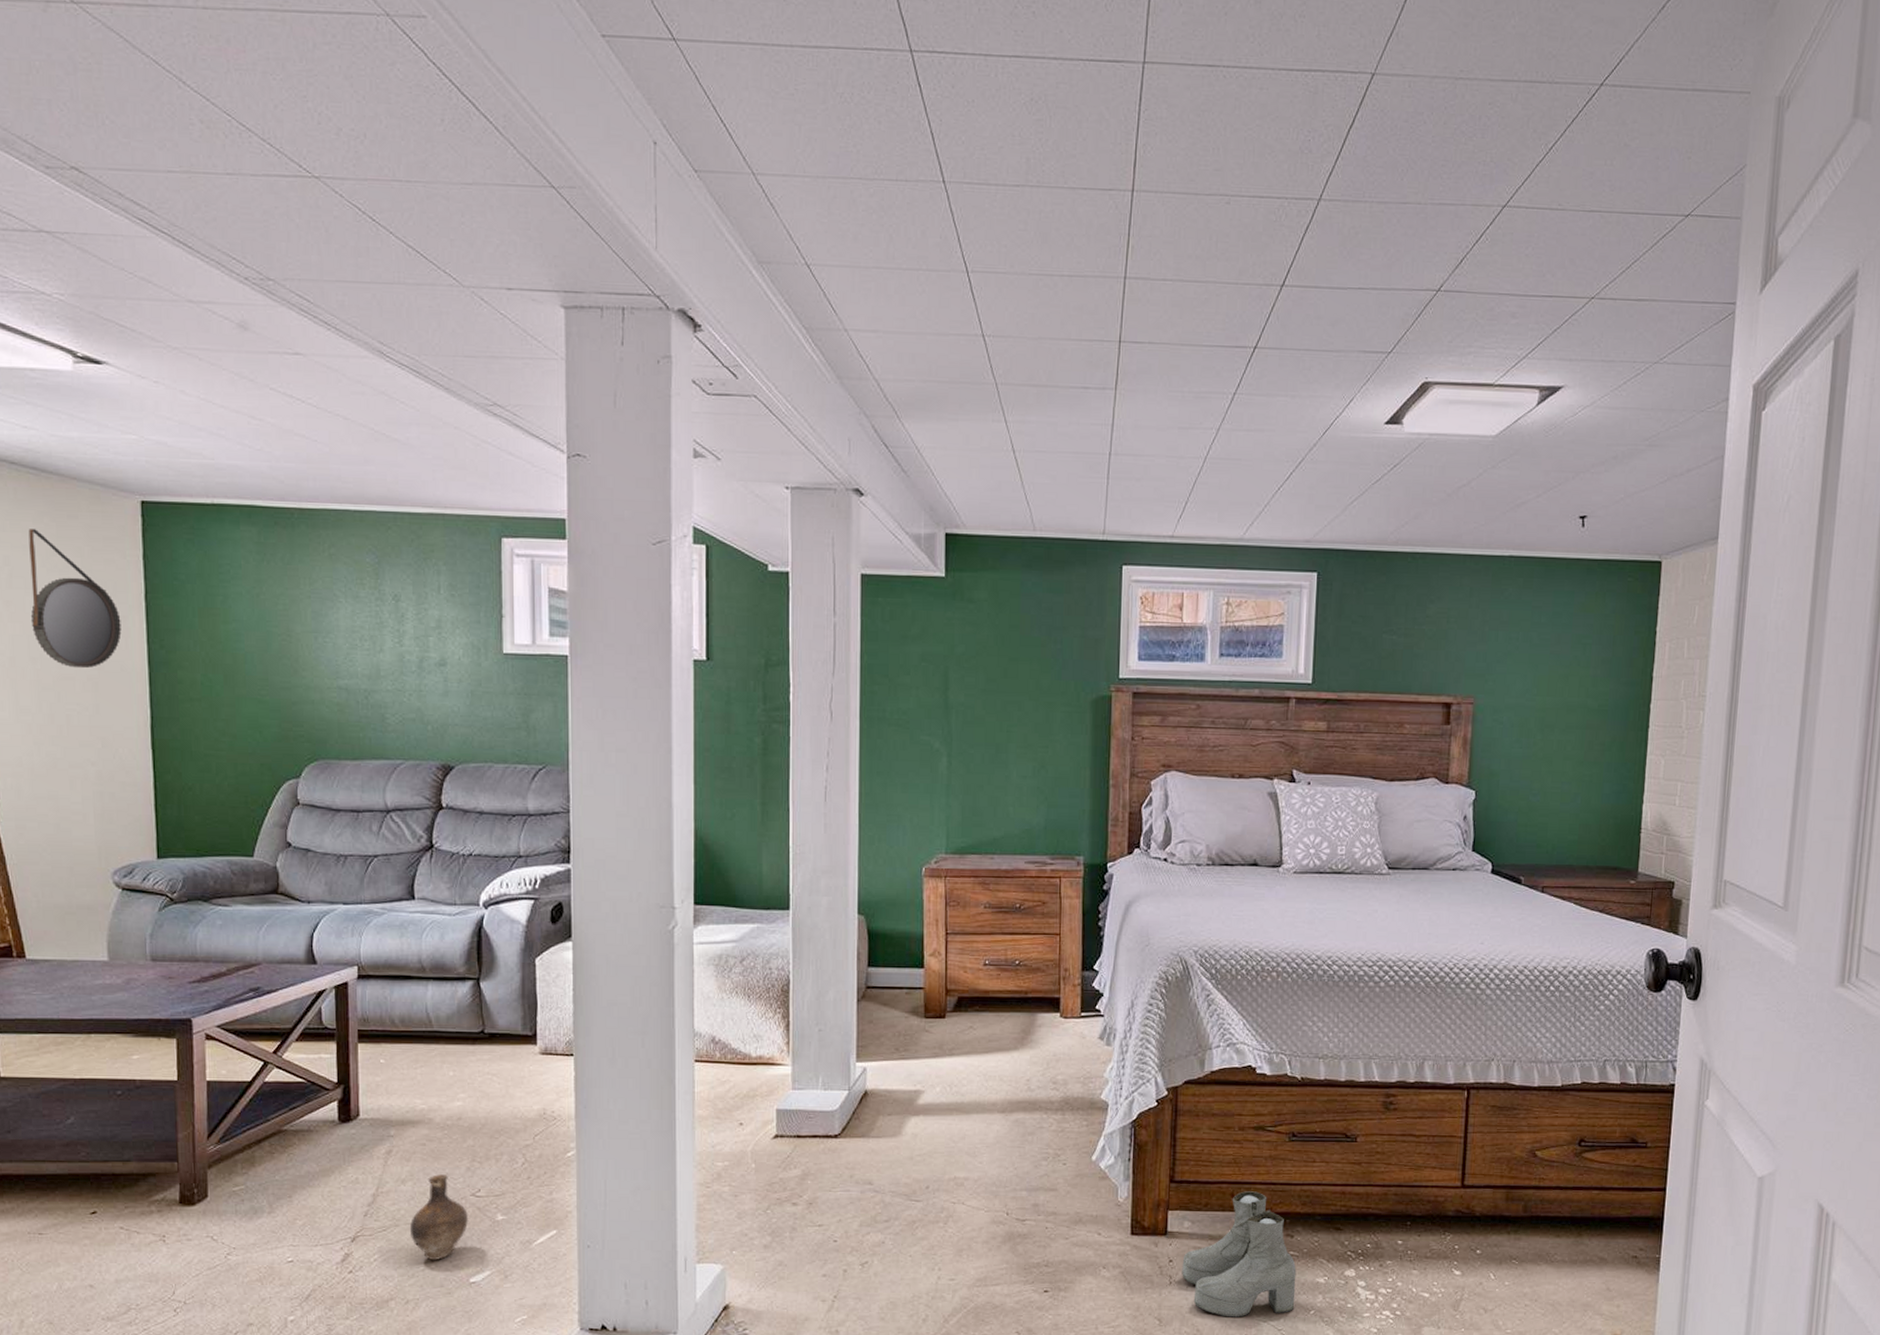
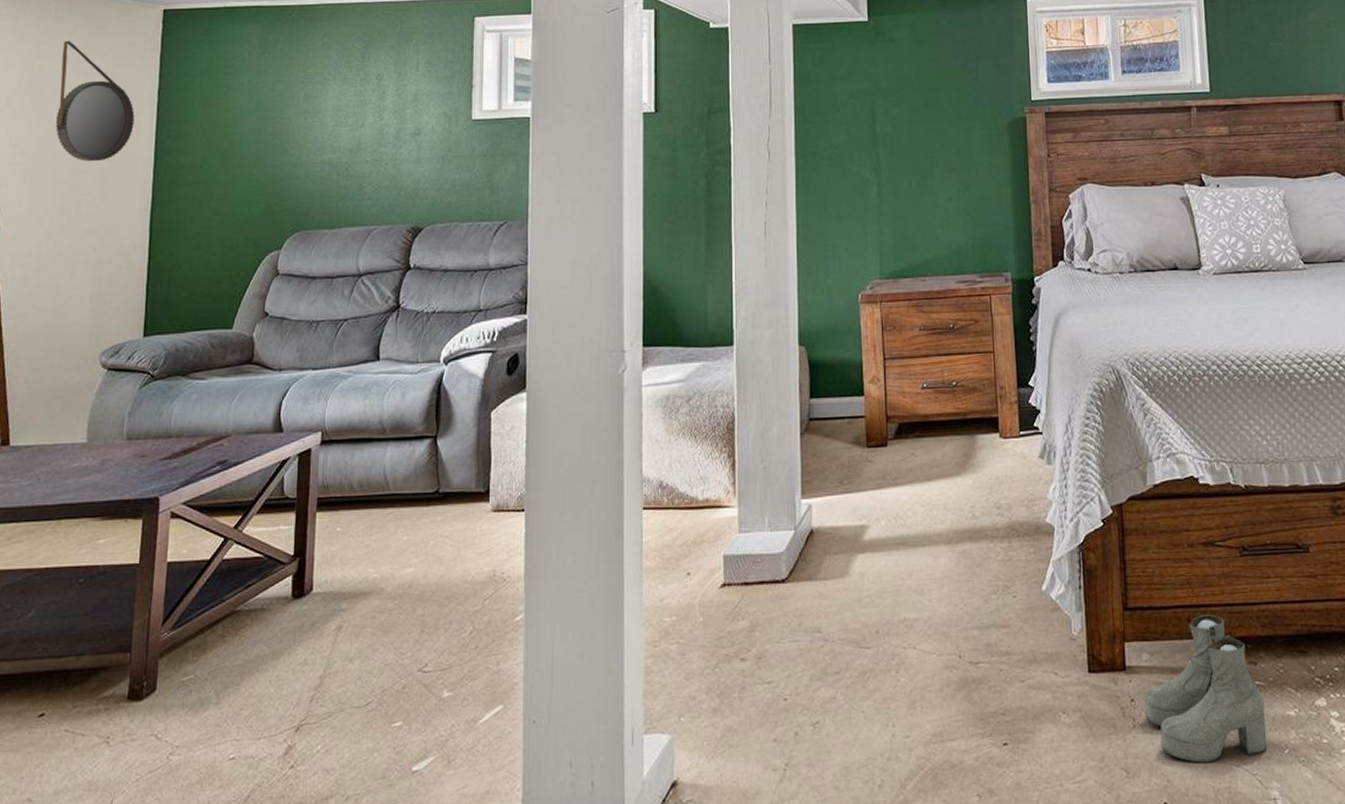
ceramic jug: present [409,1174,469,1260] -> none [354,649,415,748]

